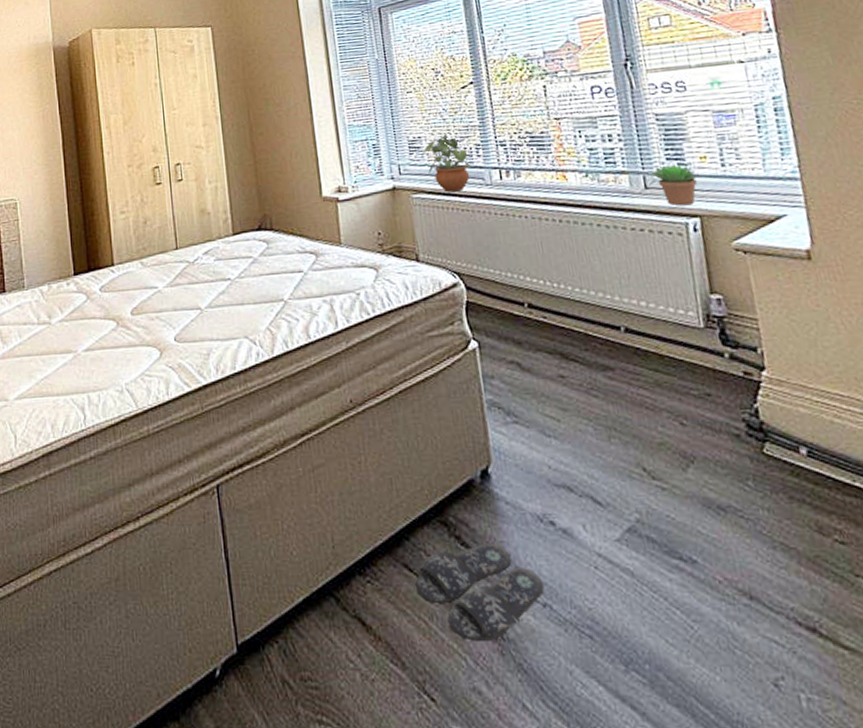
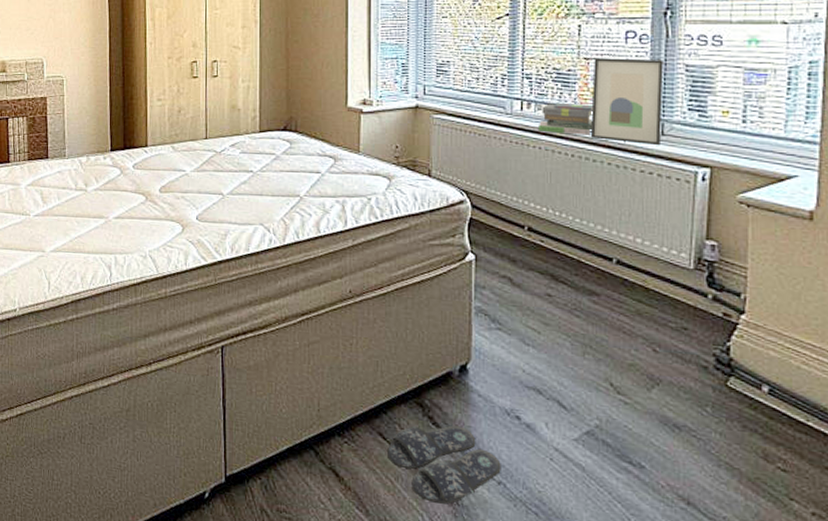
potted plant: present [421,133,472,192] -> none [448,60,495,117]
books: none [521,165,576,200] -> present [539,102,593,135]
picture frame: none [564,110,646,202] -> present [590,58,665,146]
succulent plant: present [649,163,699,206] -> none [669,115,718,156]

